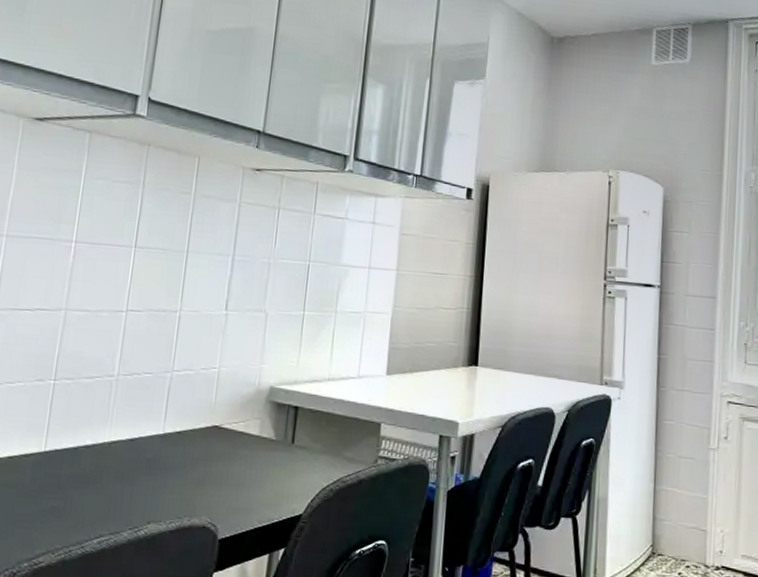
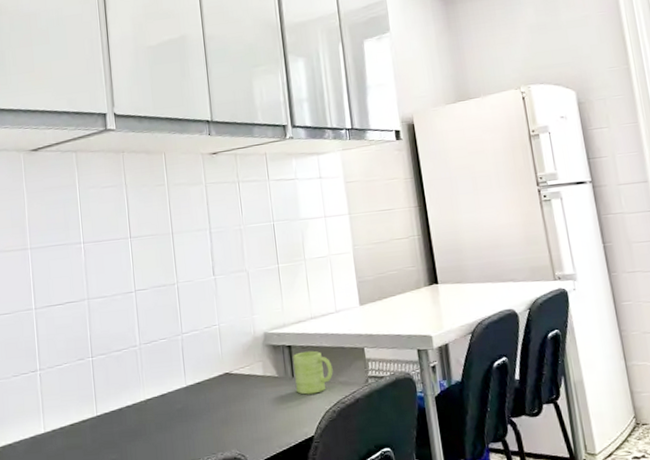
mug: none [293,416,341,467] -> present [293,350,333,395]

